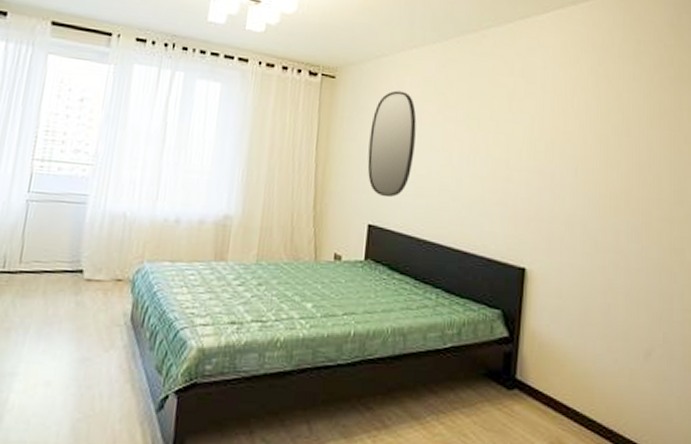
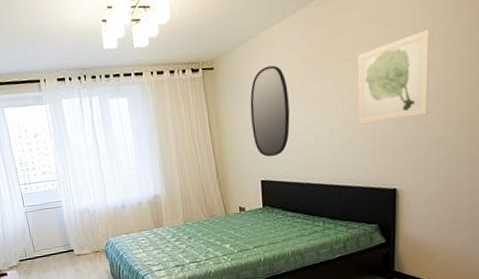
wall art: none [489,97,570,187] -> present [357,29,430,124]

